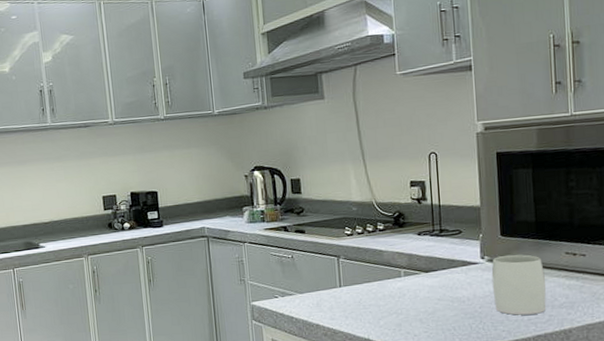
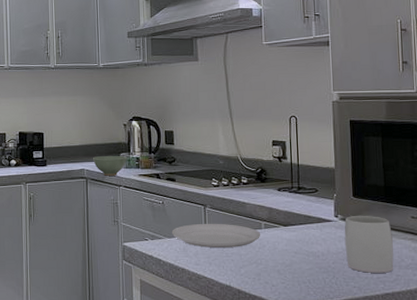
bowl: none [212,210,251,233] -> present [92,155,127,176]
plate: none [303,274,401,301] -> present [171,223,261,249]

